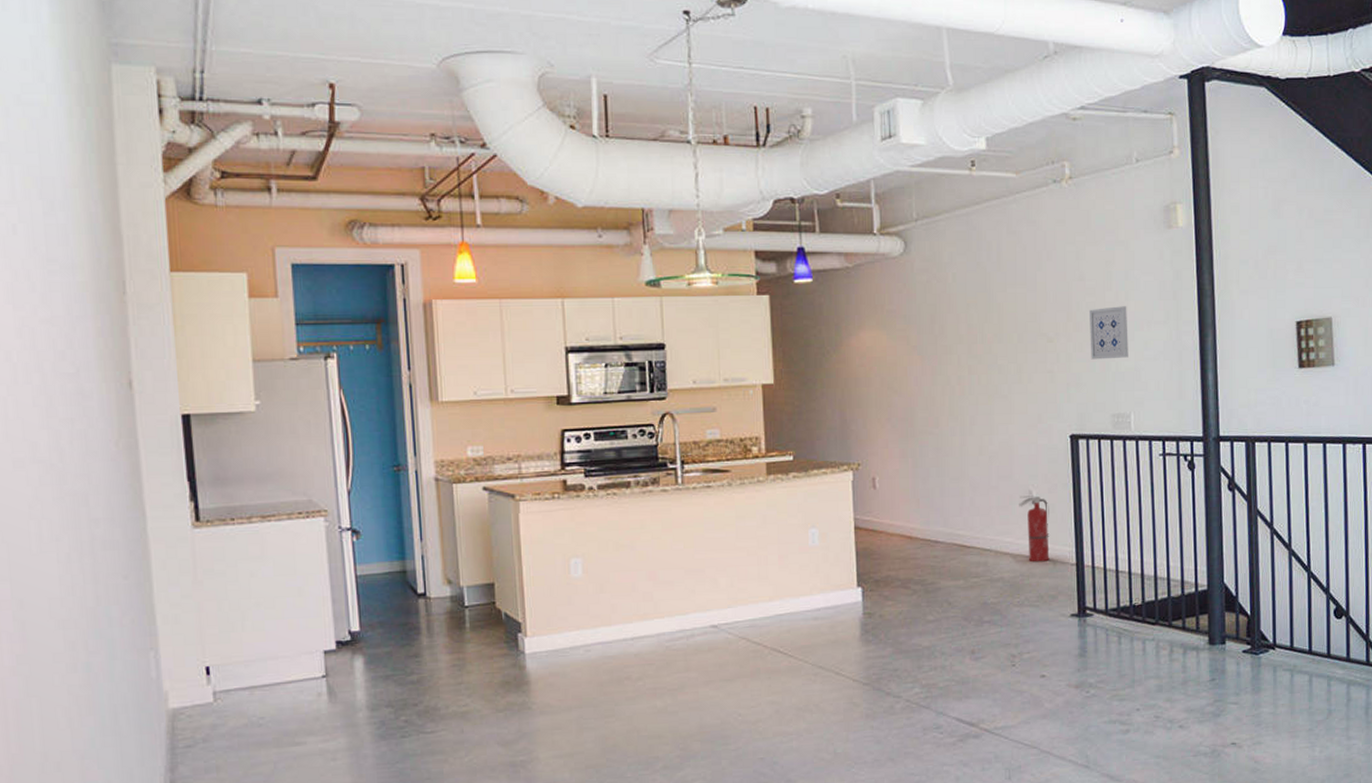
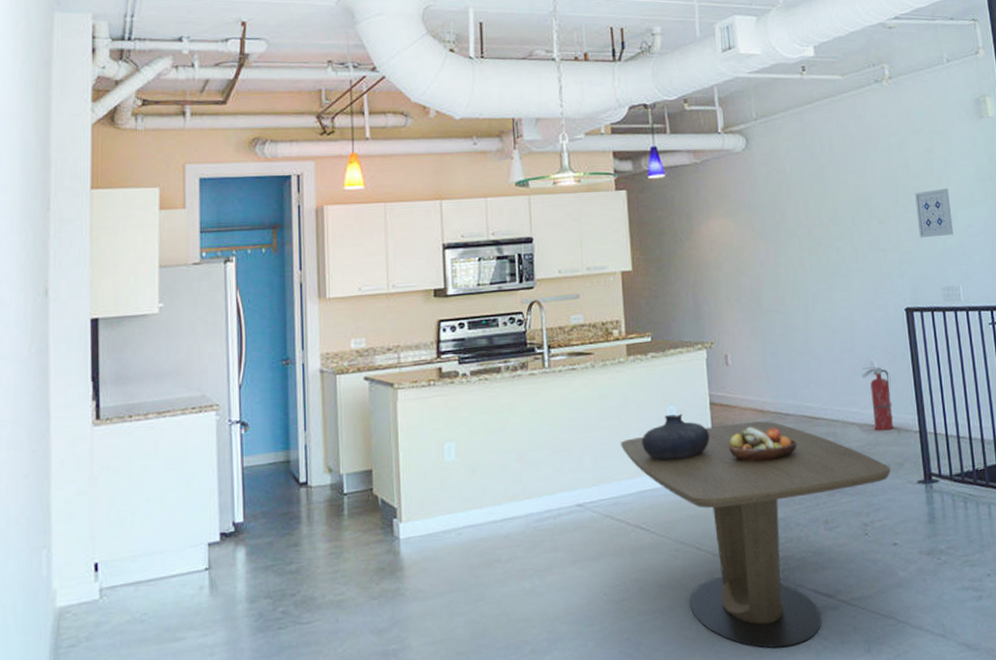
dining table: none [757,548,1043,773] -> present [620,421,890,649]
vase: none [781,536,854,585] -> present [642,413,710,461]
fruit bowl: none [873,553,946,590] -> present [729,427,797,462]

